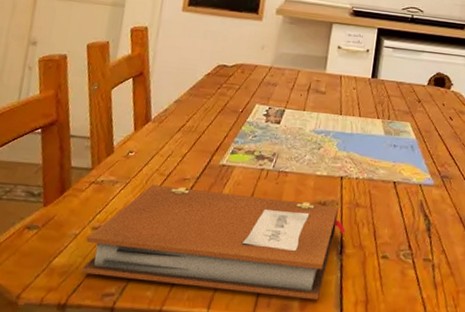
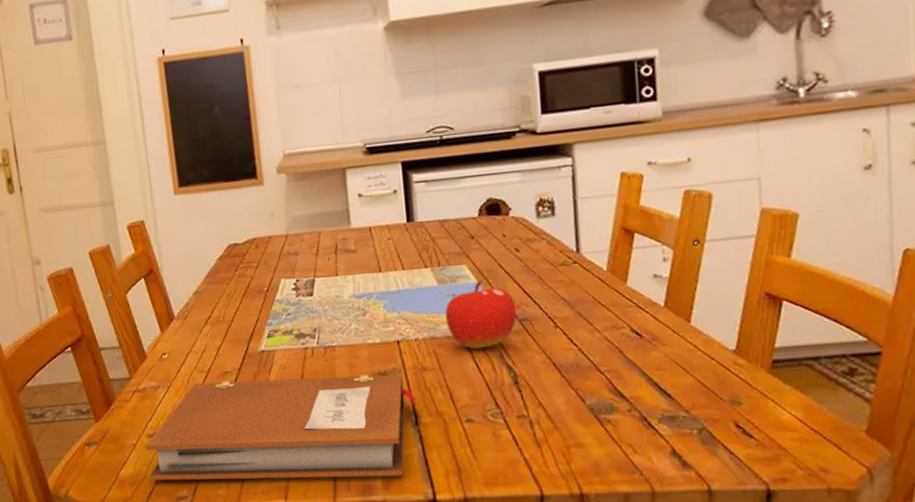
fruit: none [384,138,442,196] -> present [445,281,517,349]

